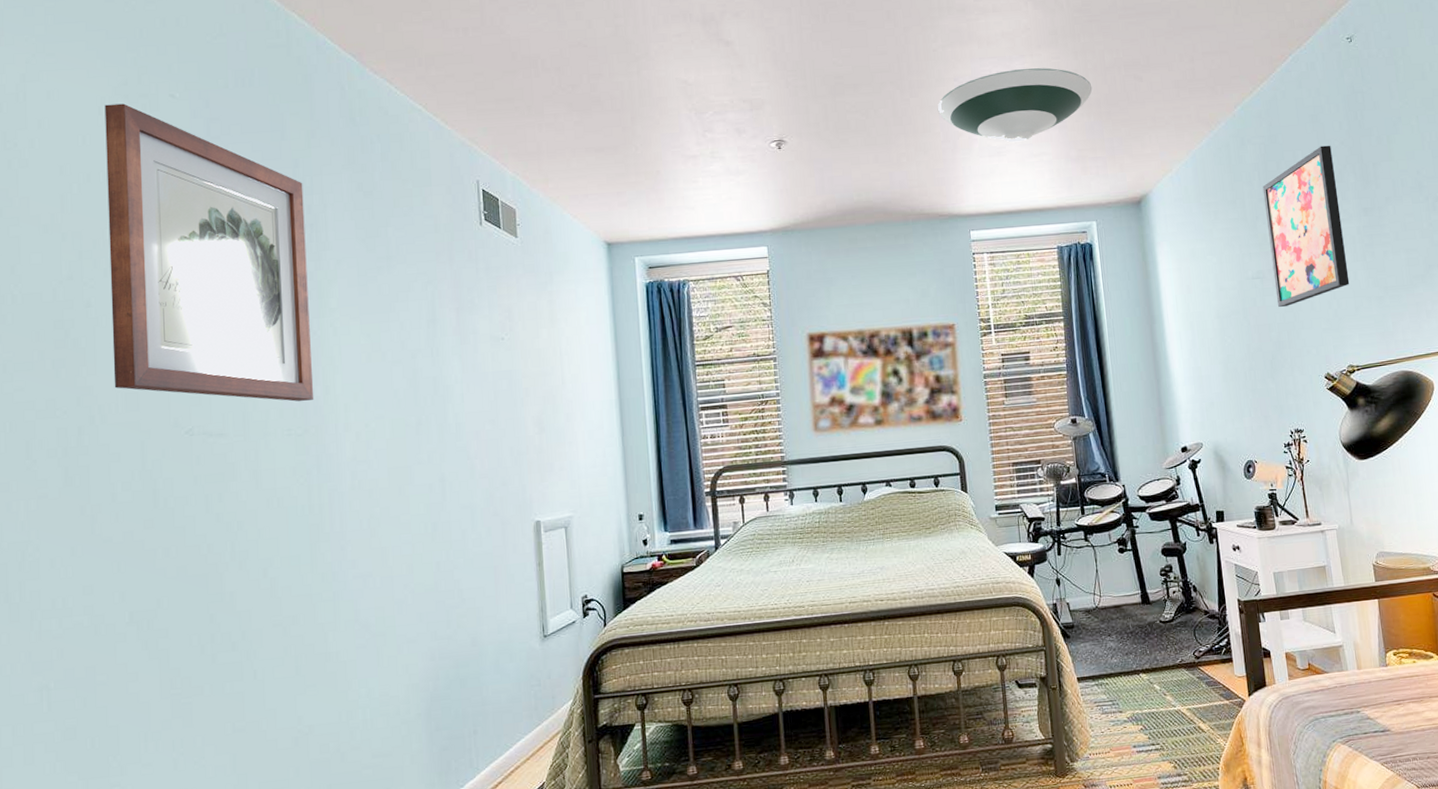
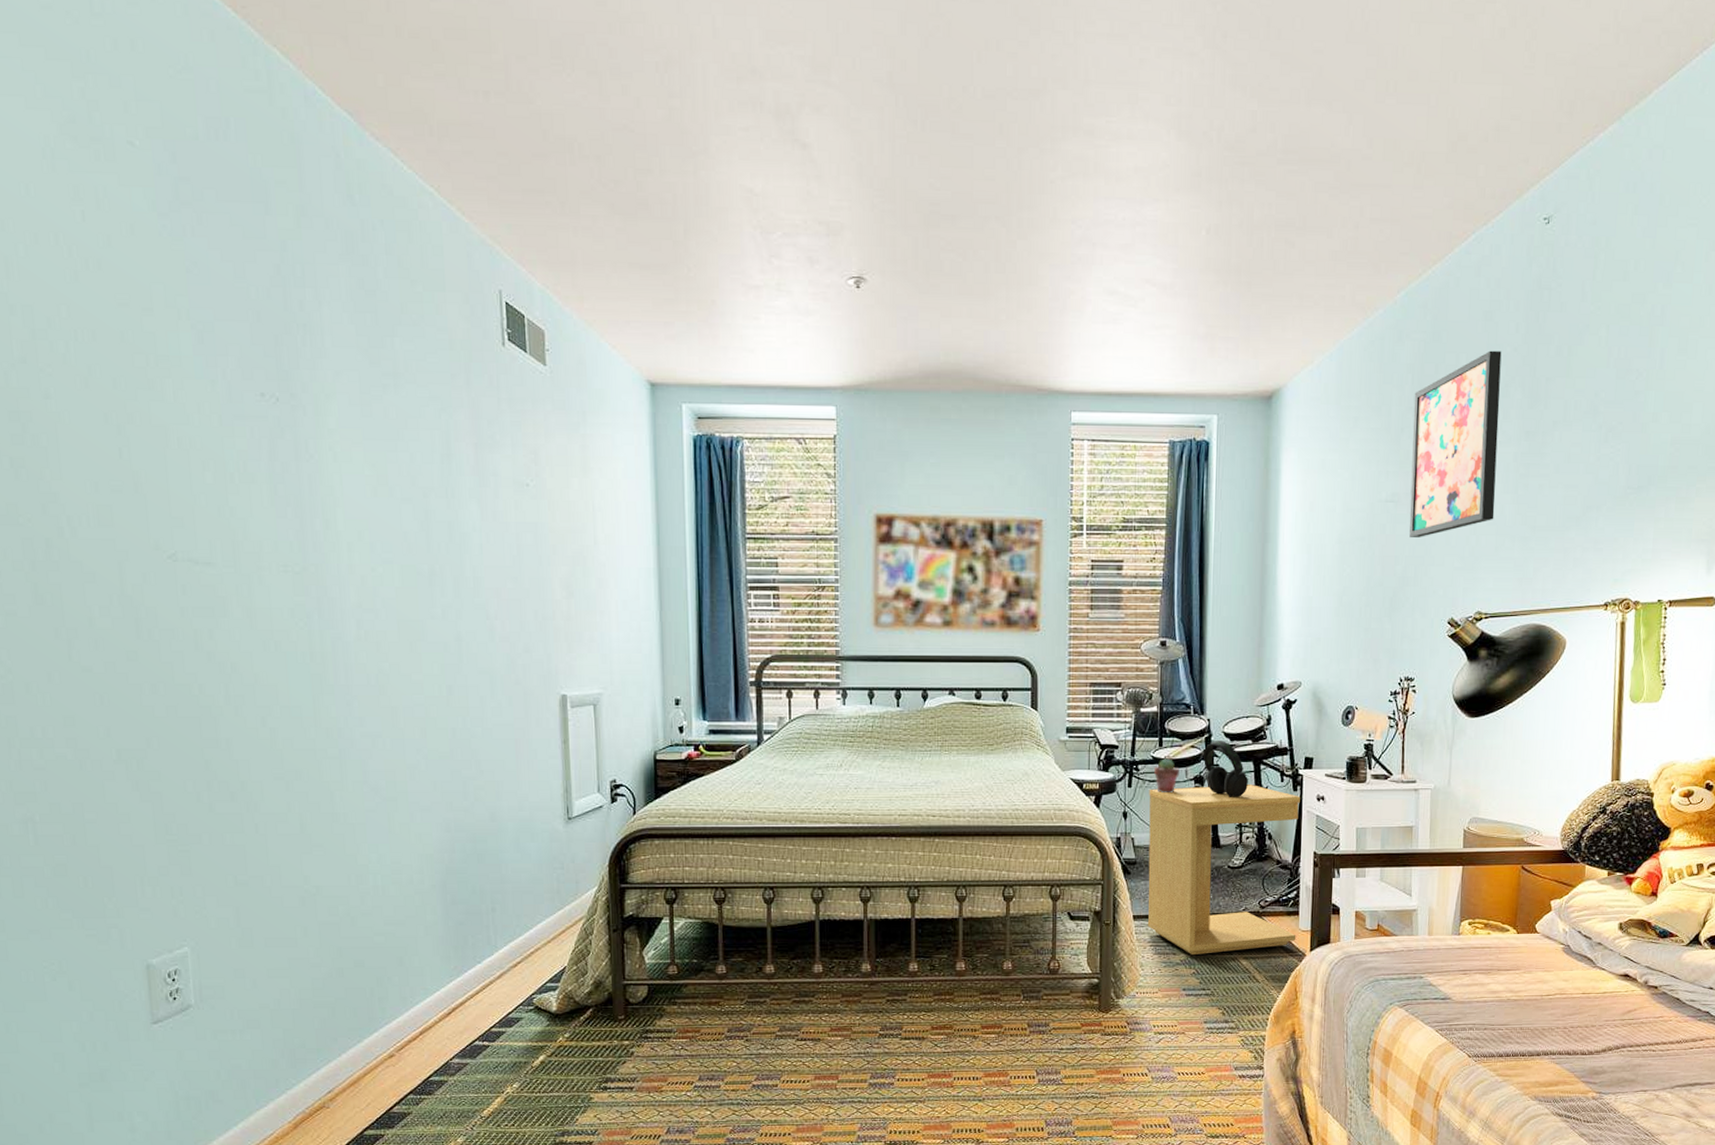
wall art: present [104,103,314,402] -> none [49,146,313,534]
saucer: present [937,68,1093,143] -> none [1048,217,1234,309]
side table: none [1077,541,1234,711] -> present [1147,785,1301,955]
potted succulent: none [1080,525,1104,557] -> present [1154,758,1180,792]
headphones: none [1123,503,1168,555] -> present [1204,741,1248,797]

